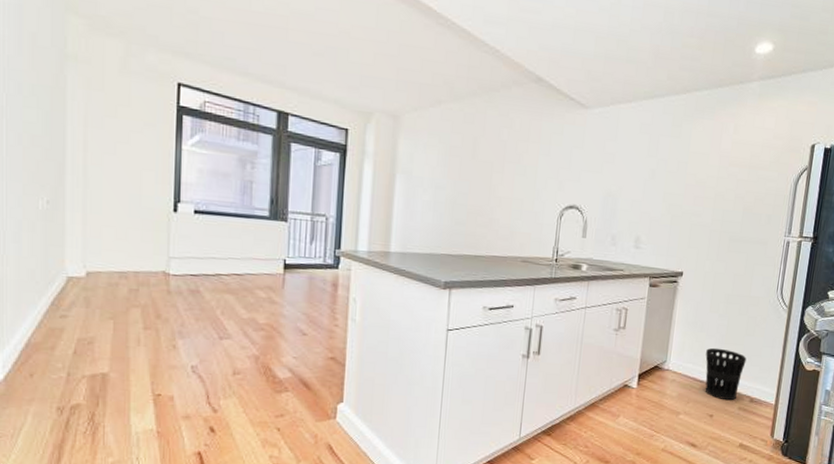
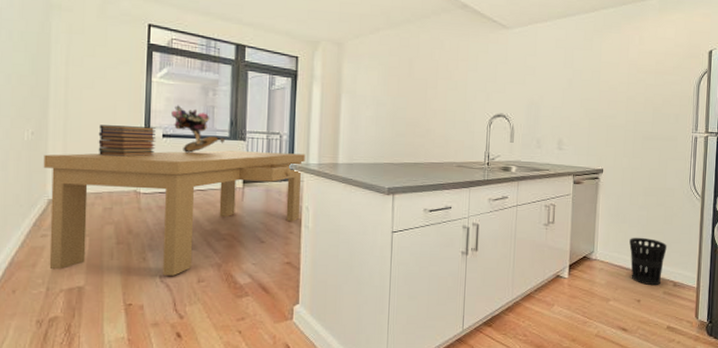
dining table: none [61,226,354,366] -> present [43,150,306,276]
book stack: none [122,196,187,234] -> present [98,125,157,157]
bouquet: none [204,178,265,234] -> present [171,105,226,154]

